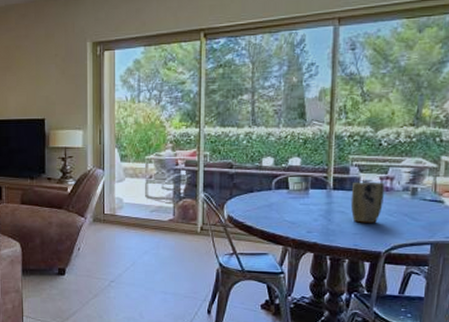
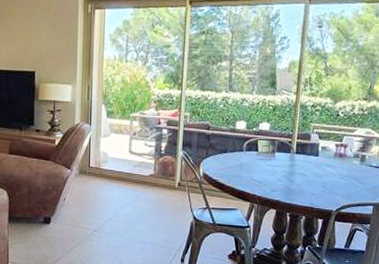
plant pot: present [350,182,385,223] -> none [309,148,339,185]

